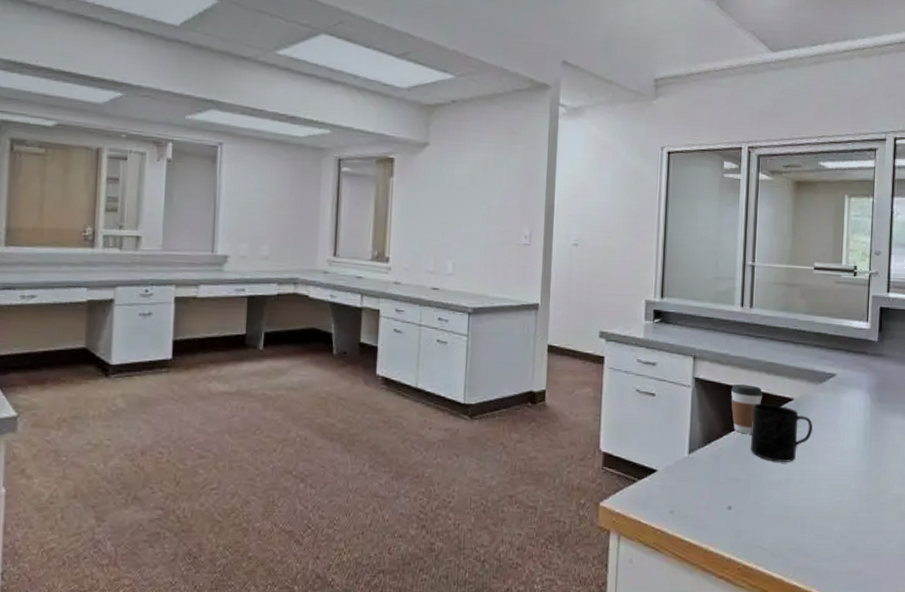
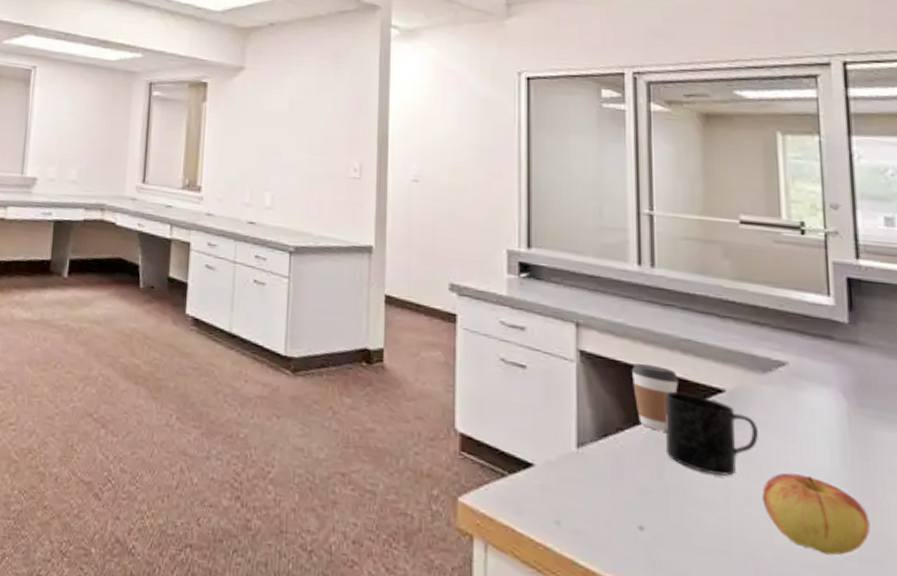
apple: none [811,455,877,509] -> present [762,472,870,556]

